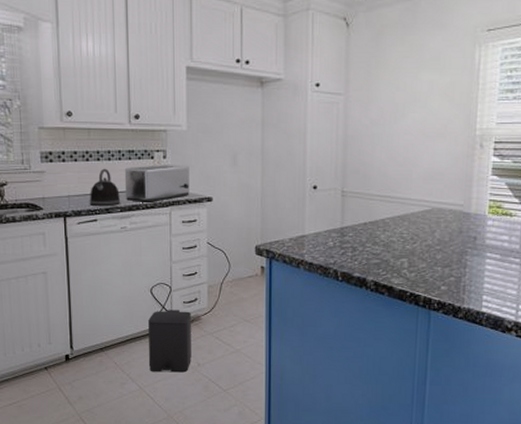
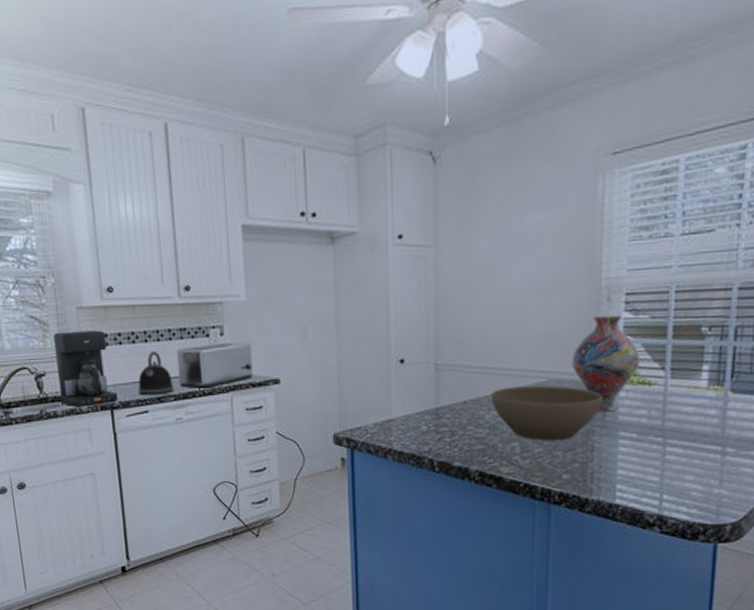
coffee maker: none [16,148,71,214] -> present [53,330,118,407]
pedal bin: present [148,310,191,373] -> none [213,512,265,584]
bowl: none [385,213,474,258] -> present [490,385,602,440]
vase: none [451,158,504,237] -> present [572,315,640,412]

